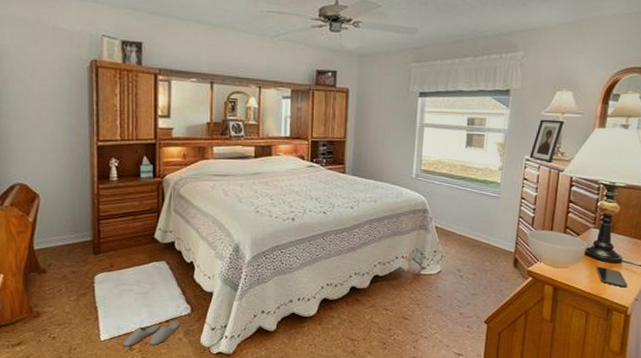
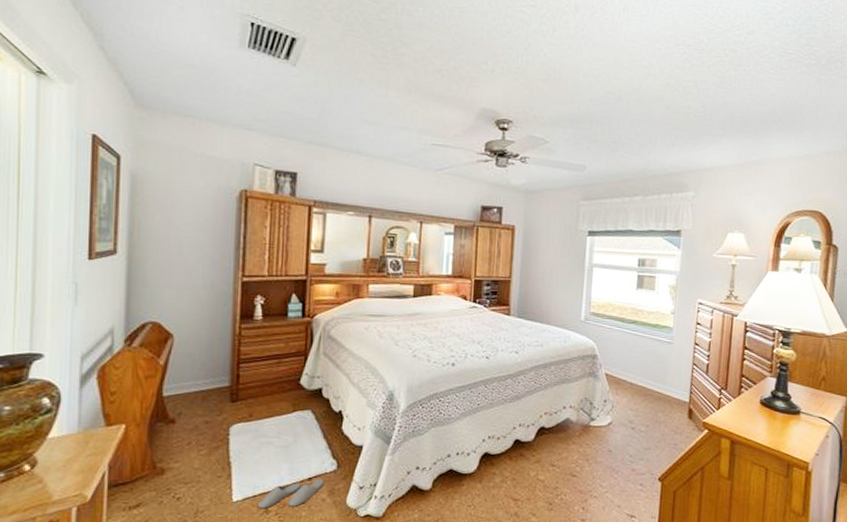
bowl: present [526,230,587,269] -> none [701,378,764,420]
picture frame: present [529,119,564,162] -> none [702,261,737,306]
smartphone: present [596,266,628,288] -> none [774,418,808,442]

